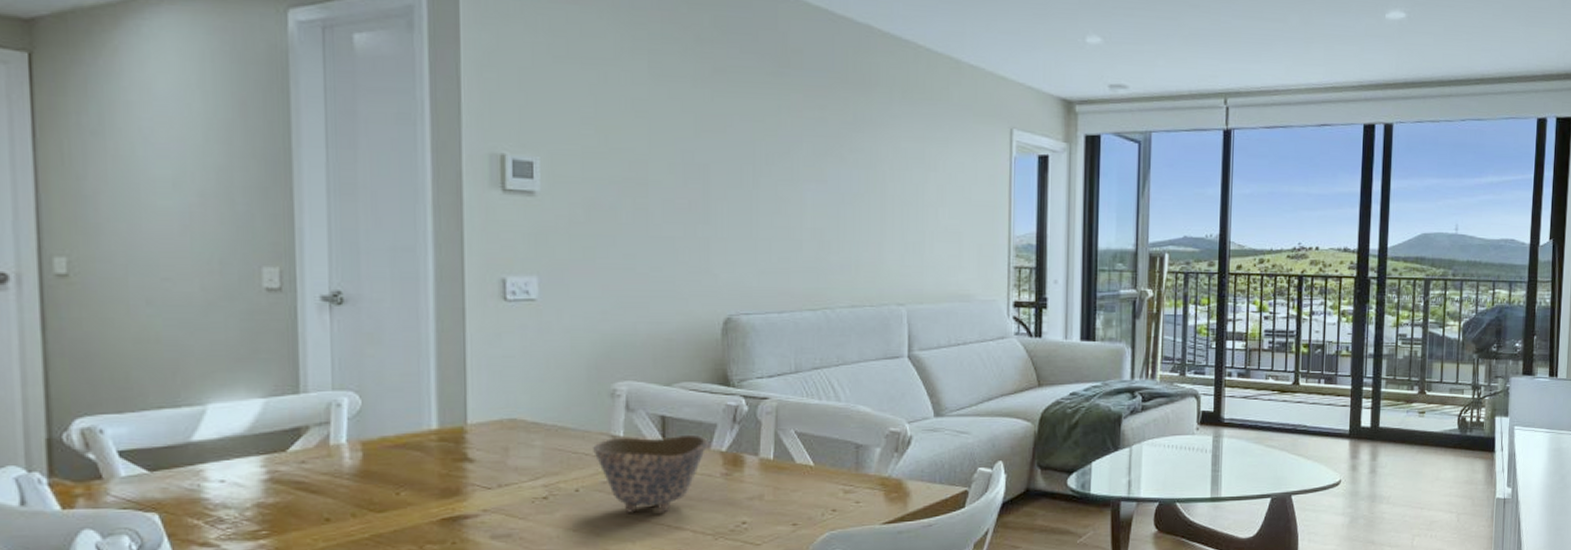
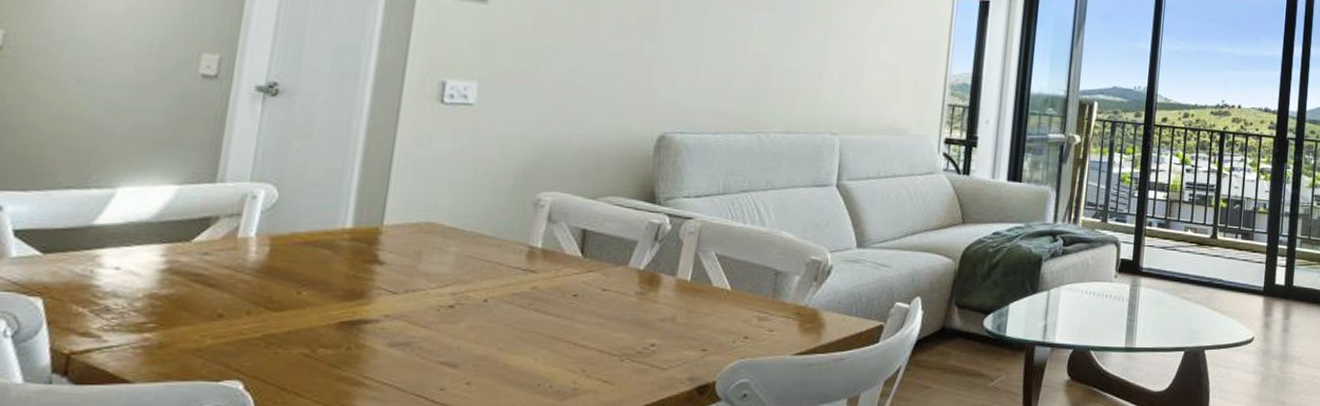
bowl: present [593,434,709,513] -> none [508,248,627,330]

